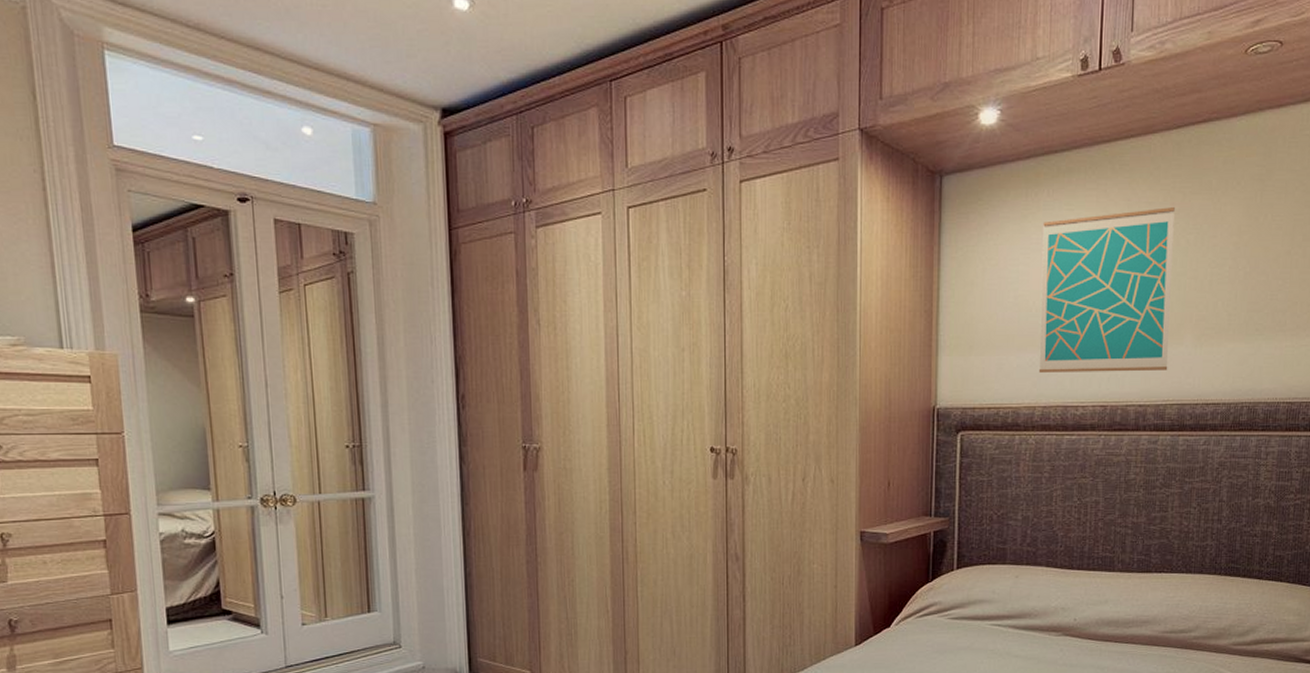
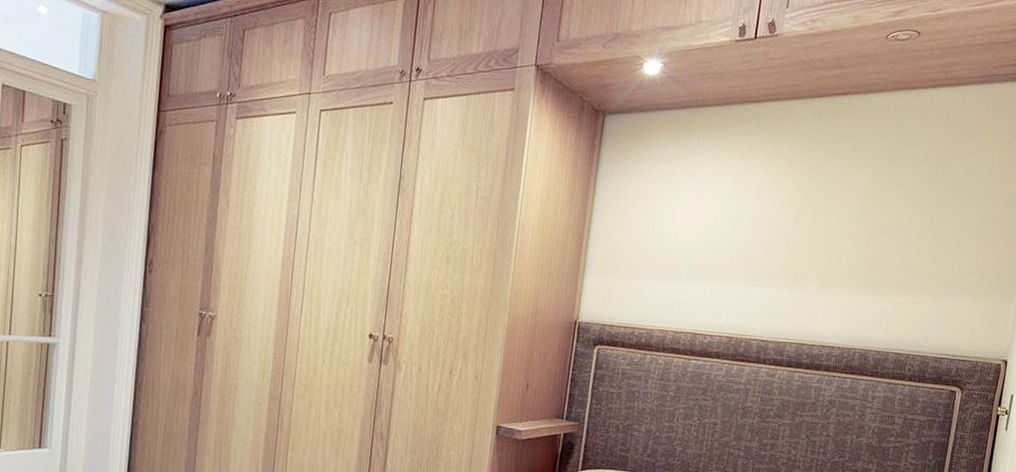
wall art: present [1038,207,1175,374] -> none [674,165,811,312]

